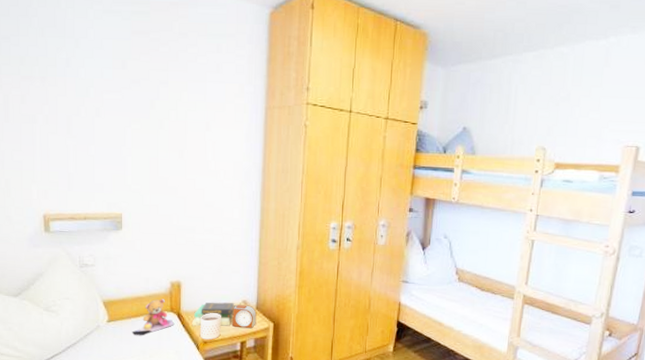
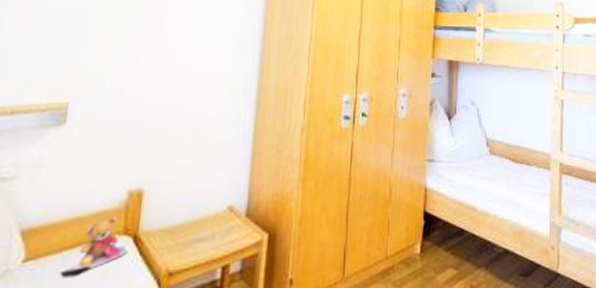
books: present [192,302,236,327] -> none [153,212,219,252]
mug: present [199,313,221,340] -> none [163,229,197,270]
alarm clock: present [232,304,257,328] -> none [212,212,246,246]

